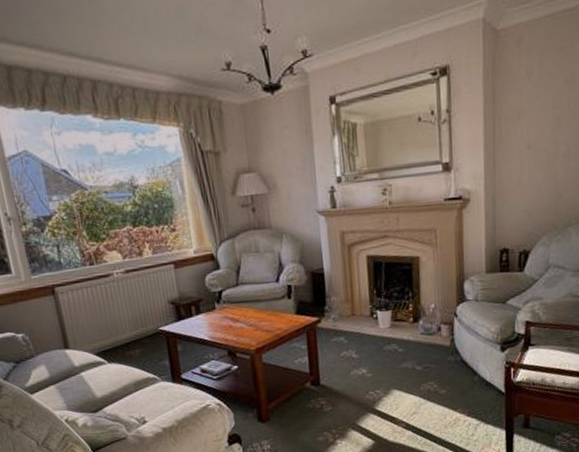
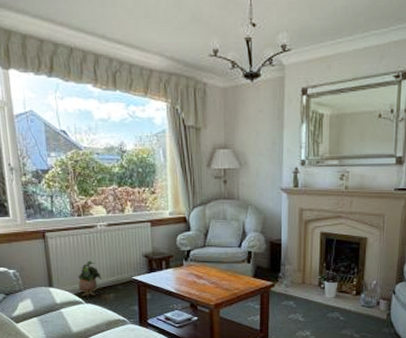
potted plant: none [97,314,124,356] -> present [78,260,102,297]

